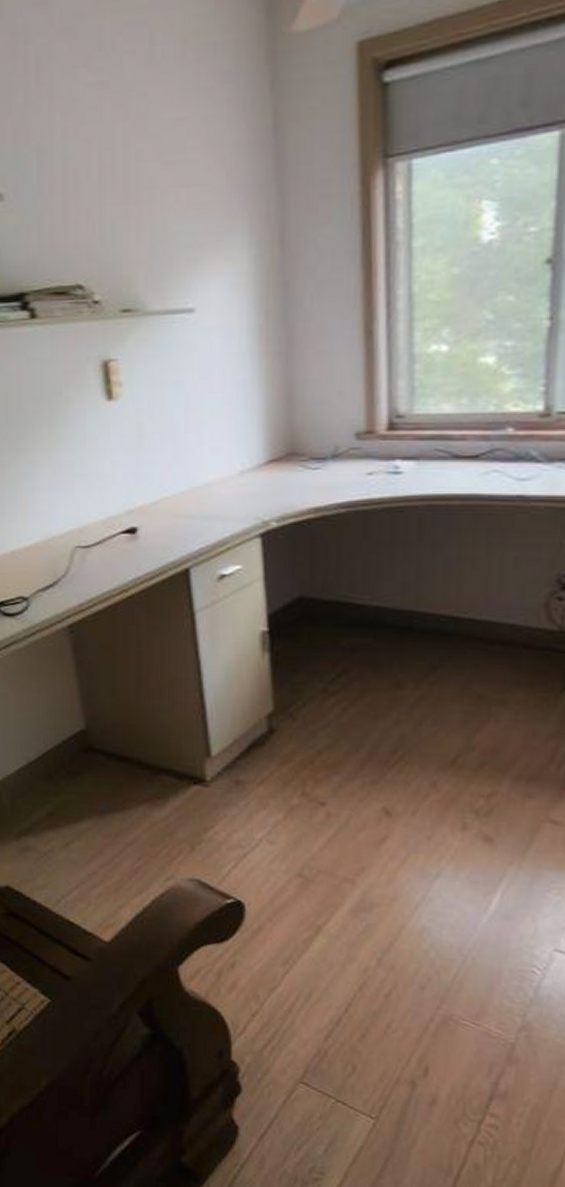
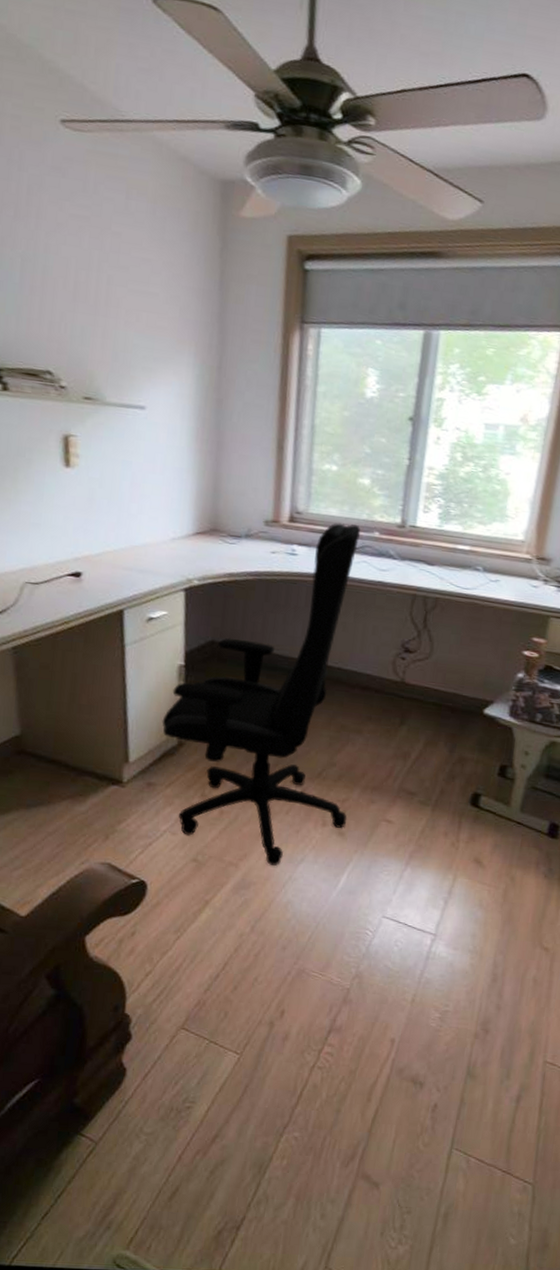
office chair: none [246,422,496,882] -> present [162,522,361,866]

